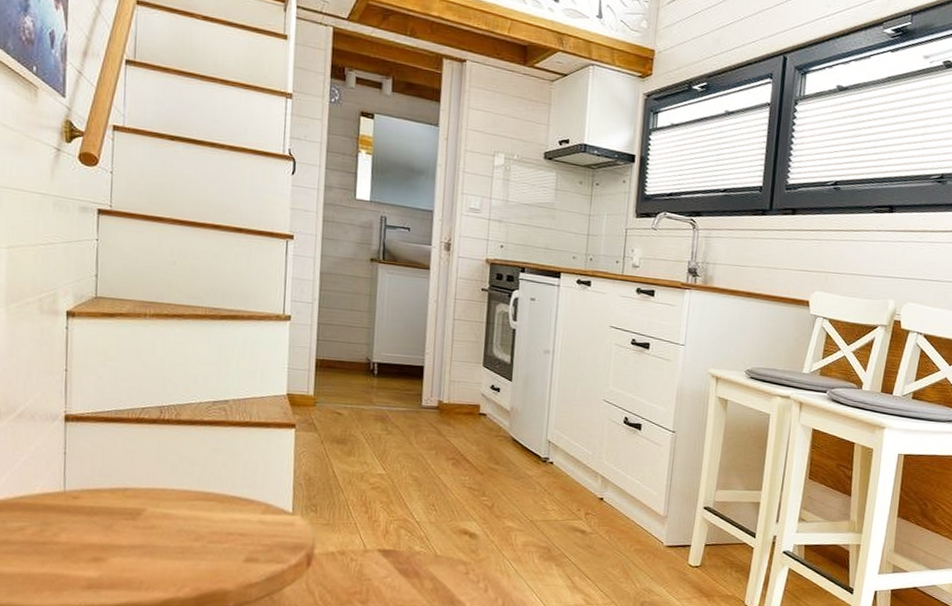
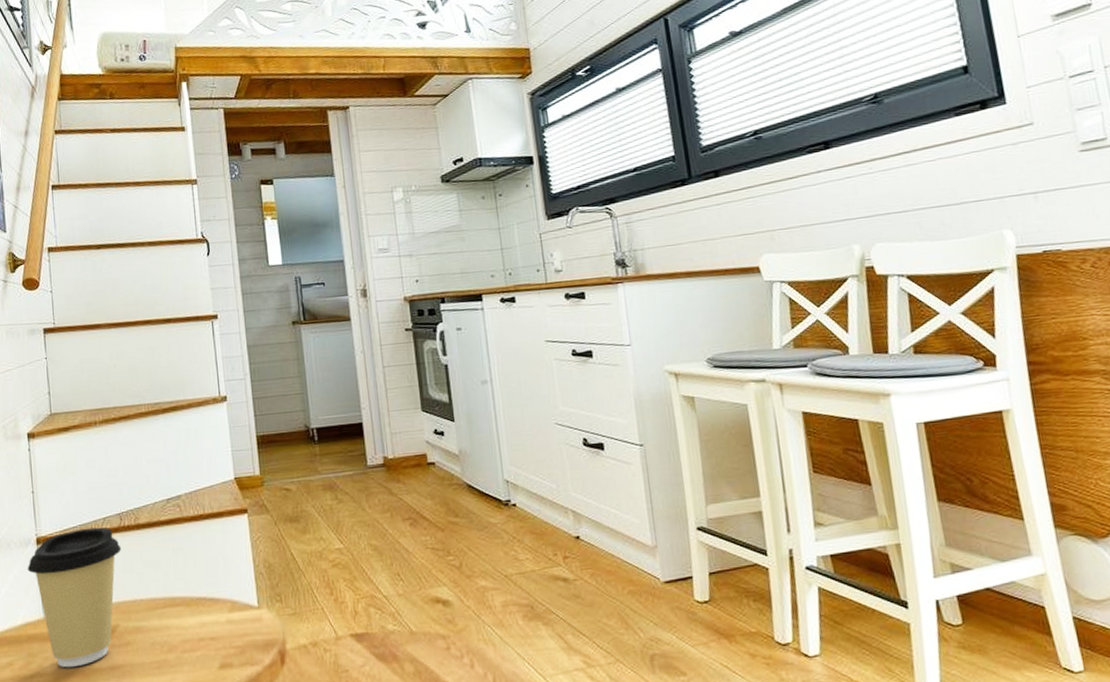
coffee cup: none [51,414,158,541] -> present [27,527,122,668]

